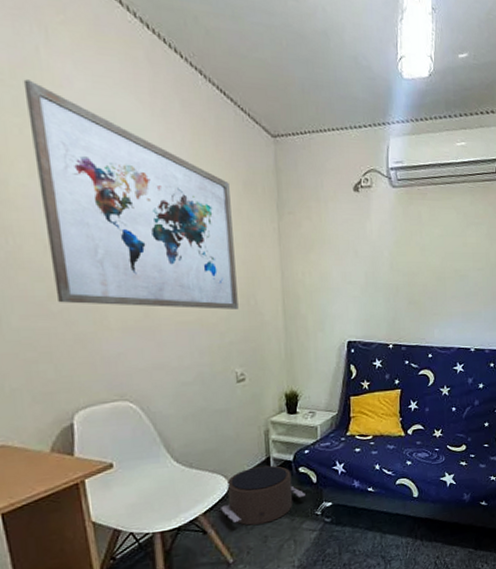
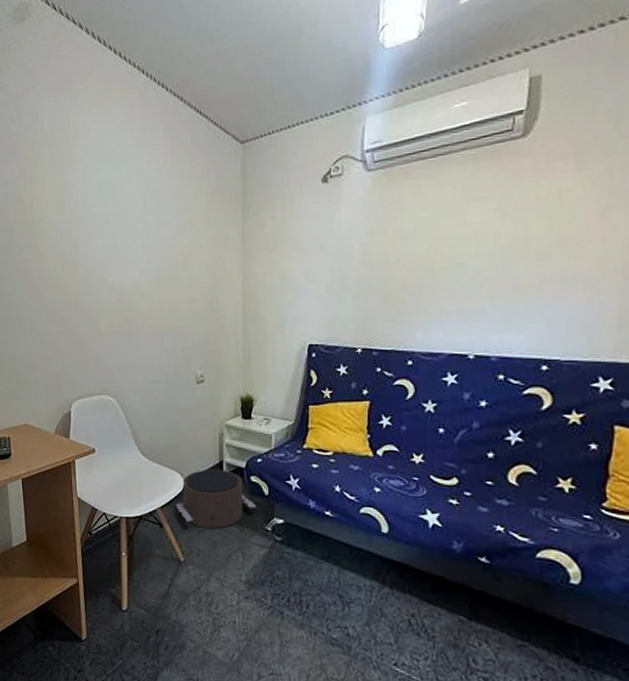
wall art: present [23,79,239,309] -> none [58,138,202,313]

